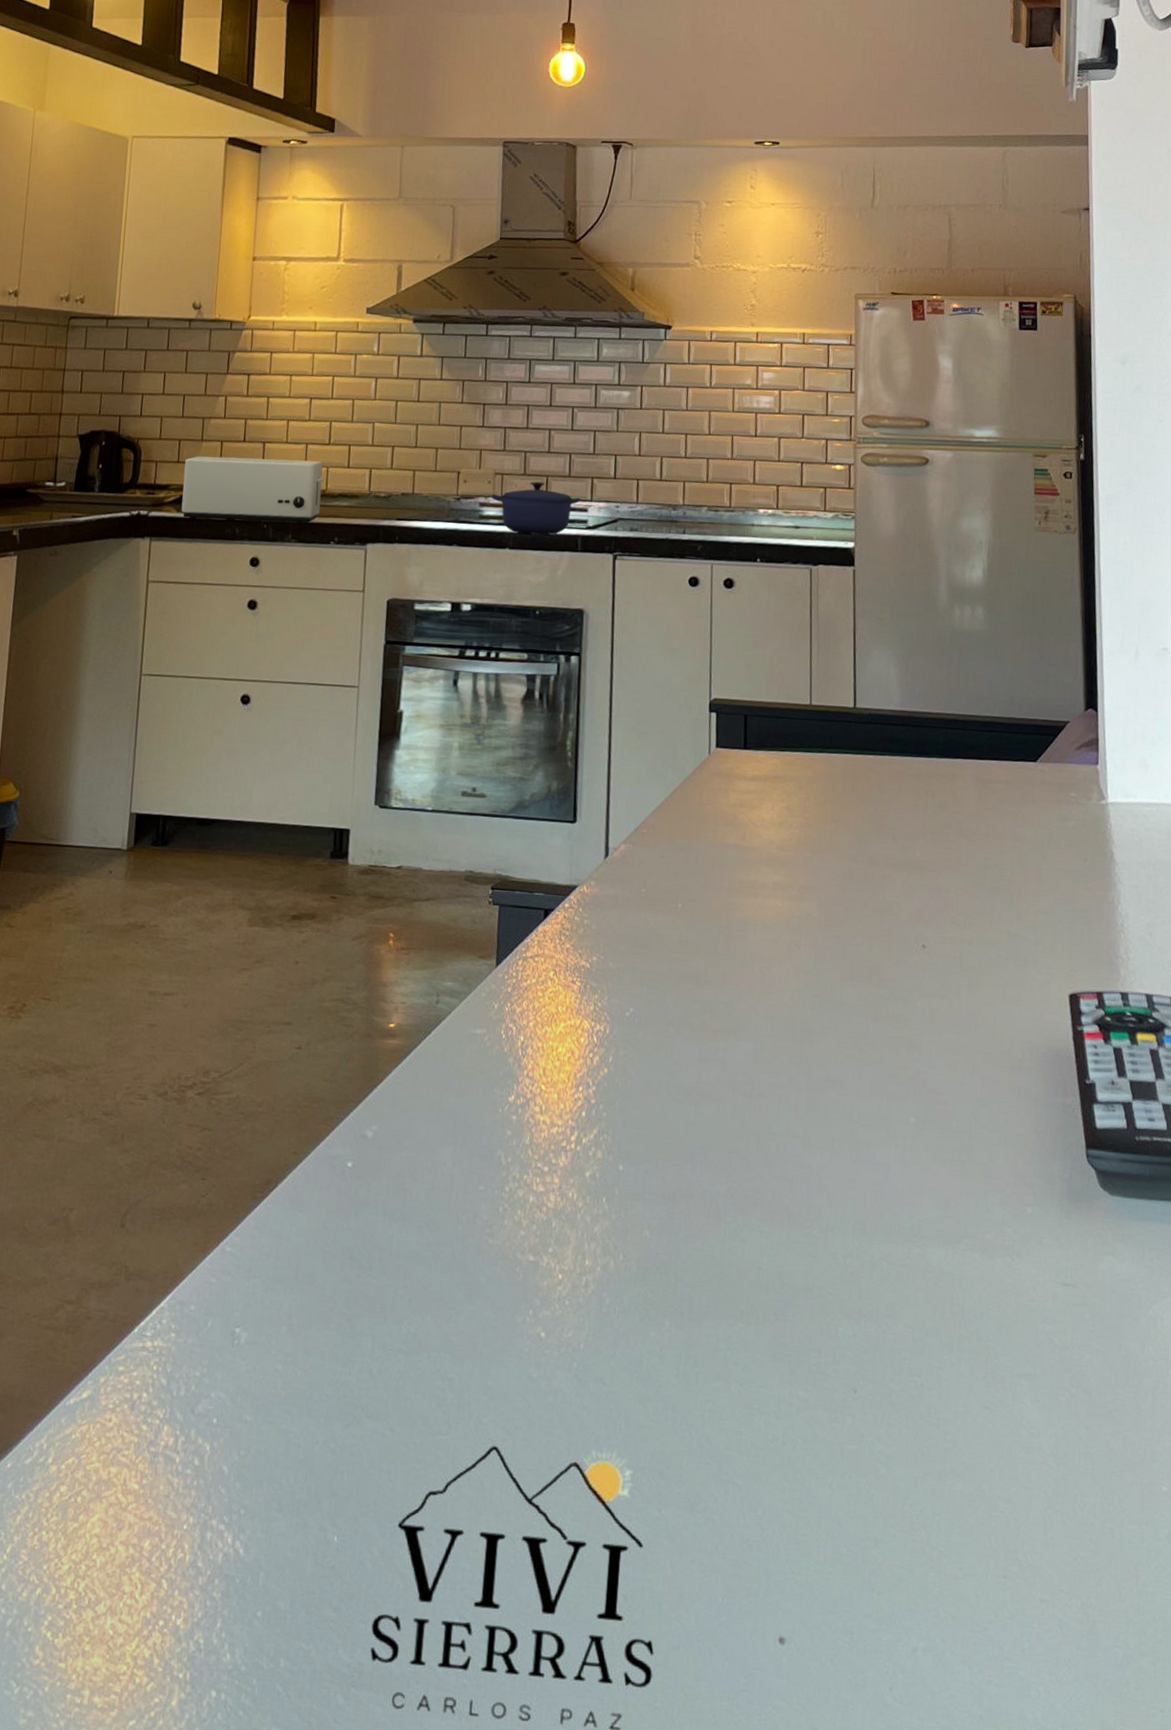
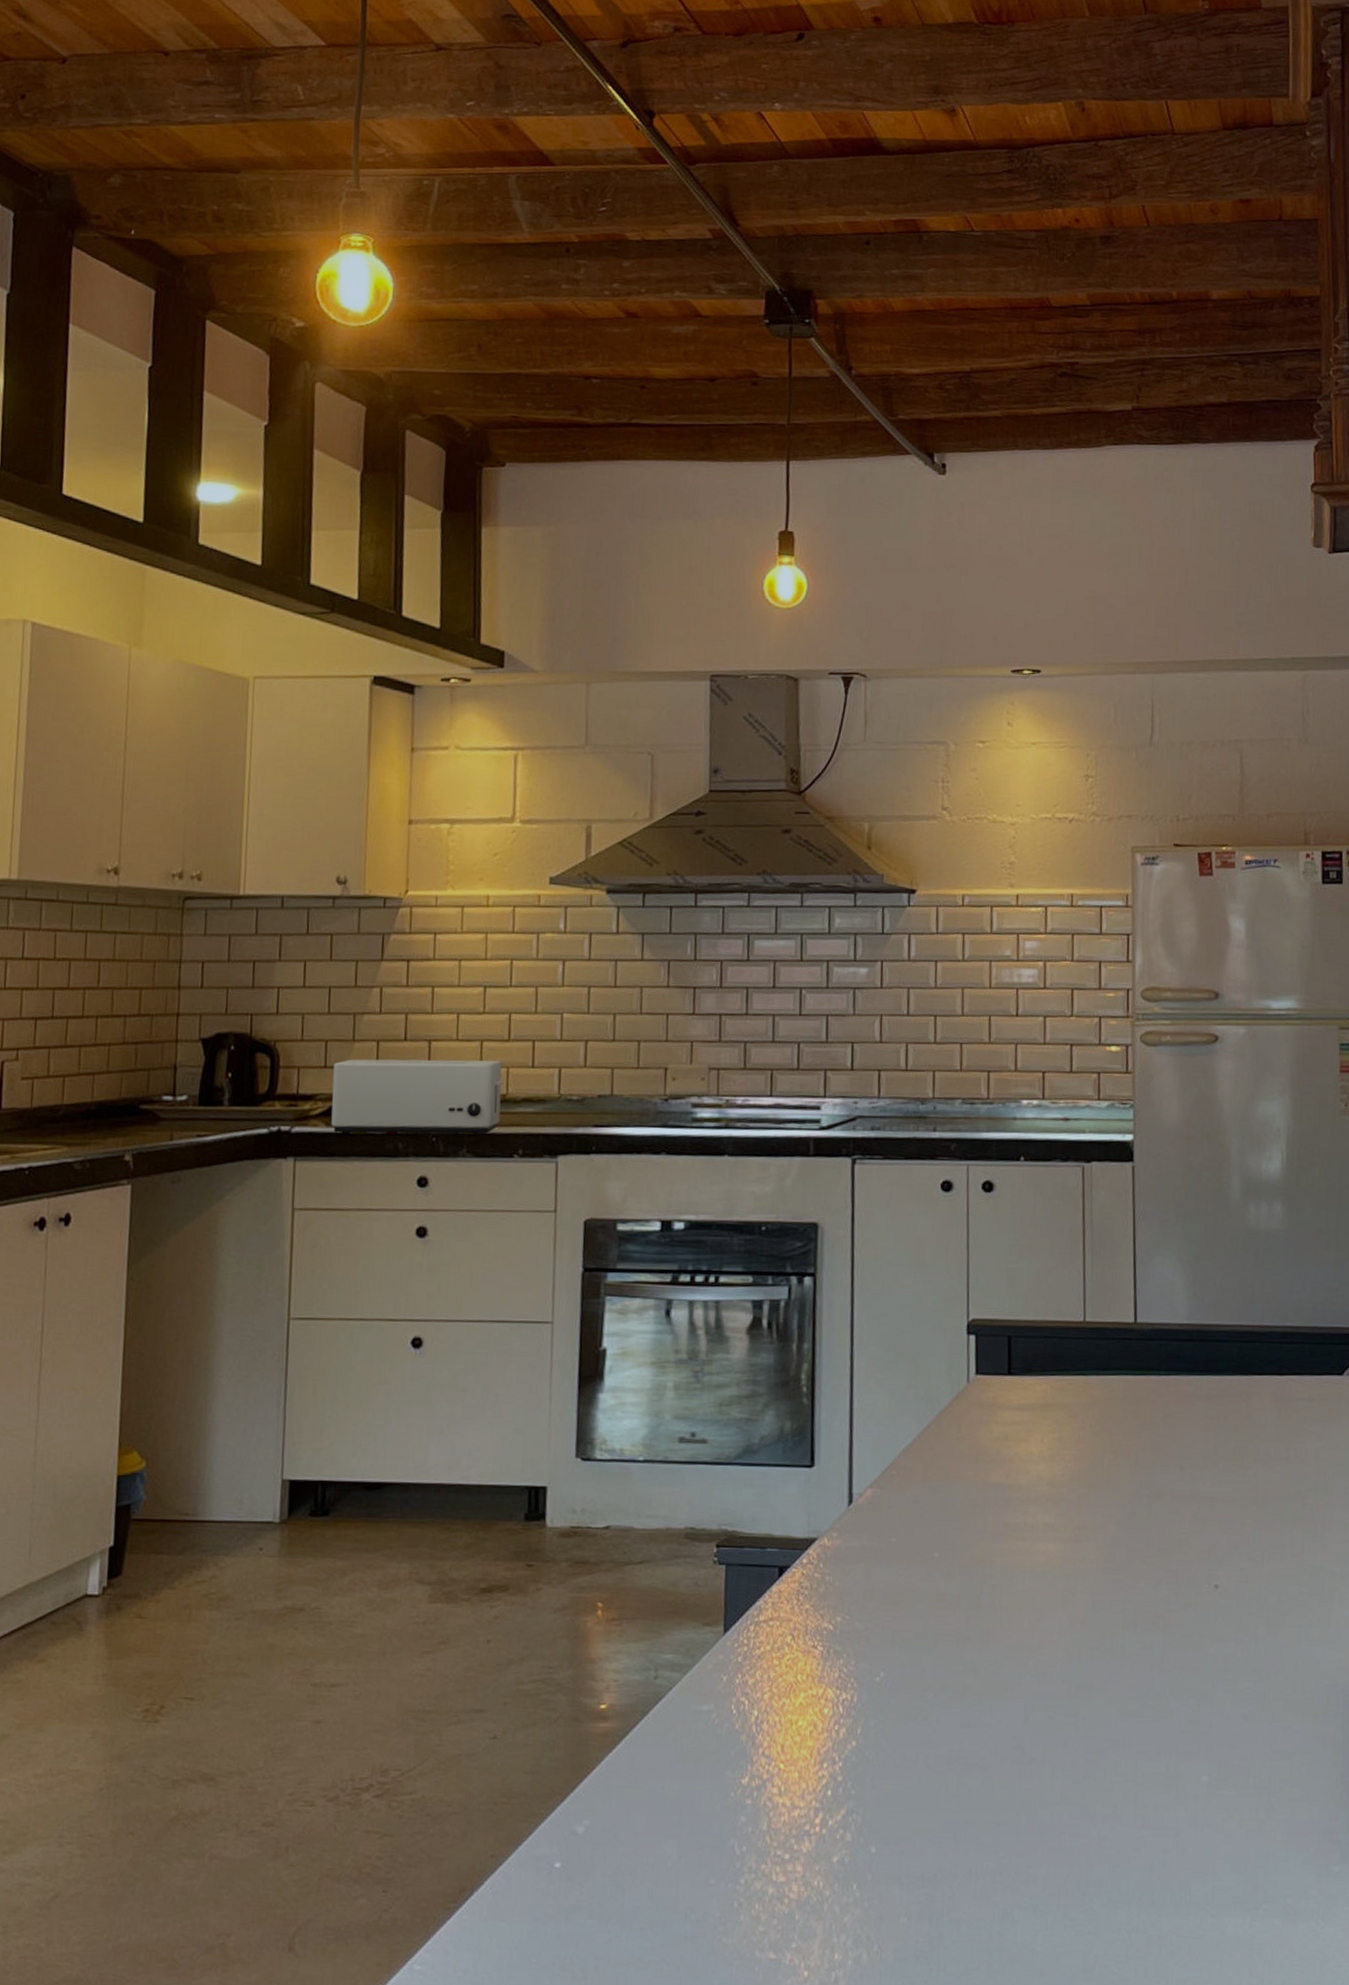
cooking pot: present [491,481,581,535] -> none [705,1076,812,1138]

